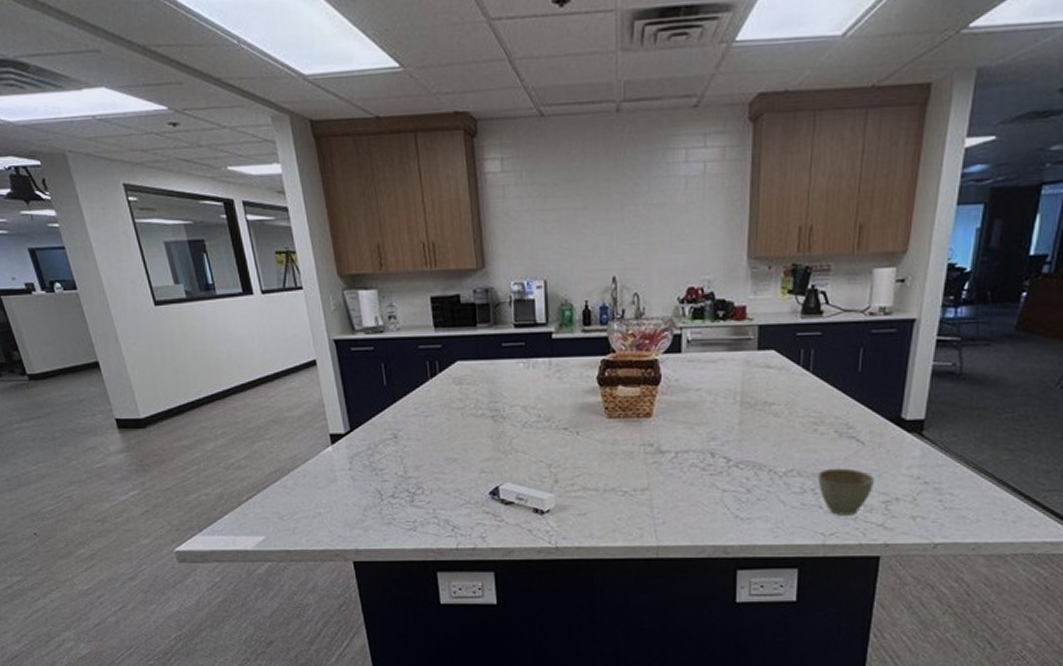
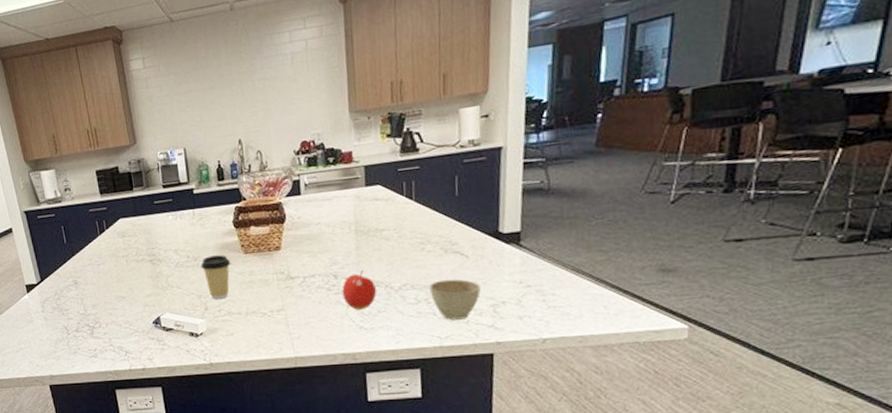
coffee cup: none [554,417,591,470] -> present [201,255,231,299]
fruit: none [719,450,759,495] -> present [342,270,377,310]

